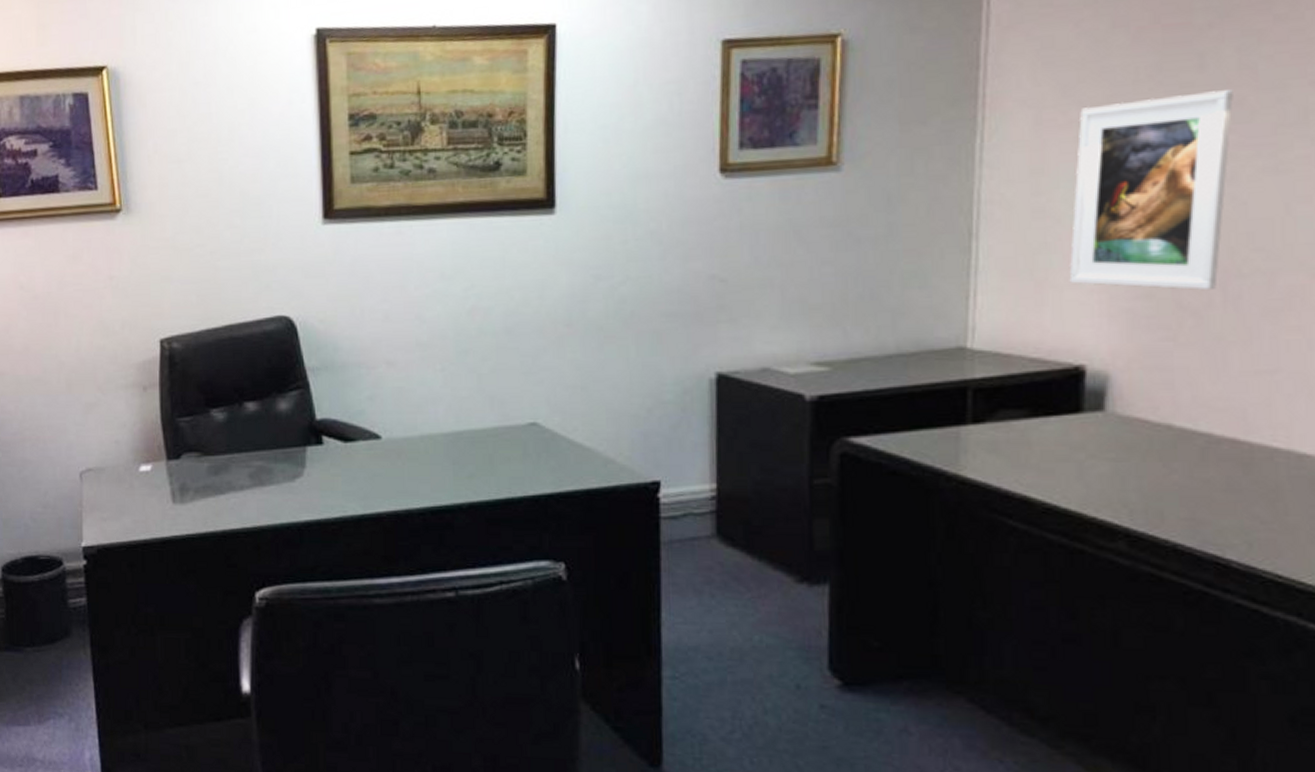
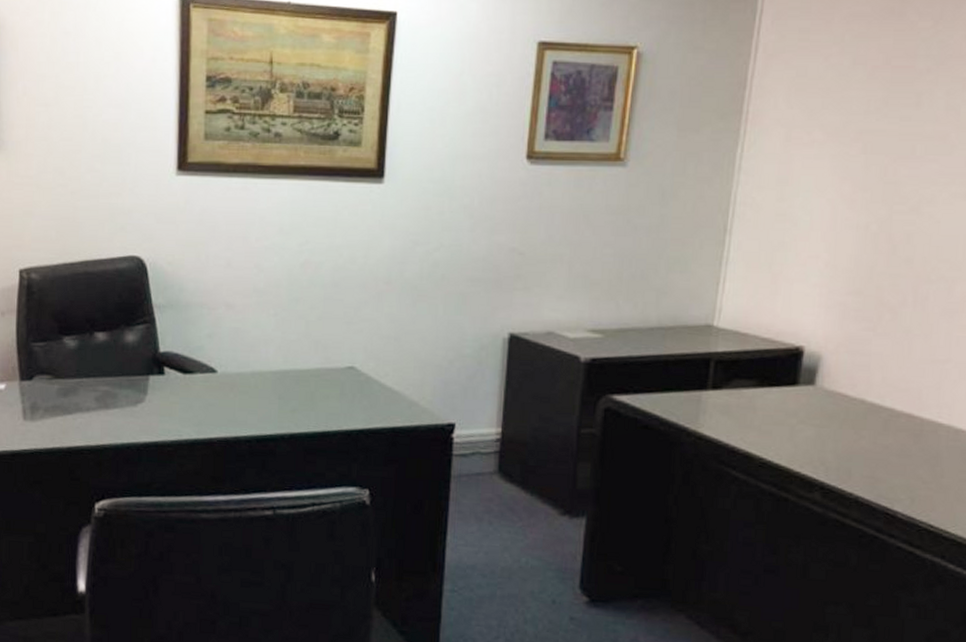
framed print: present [1069,90,1233,291] -> none [799,126,940,292]

